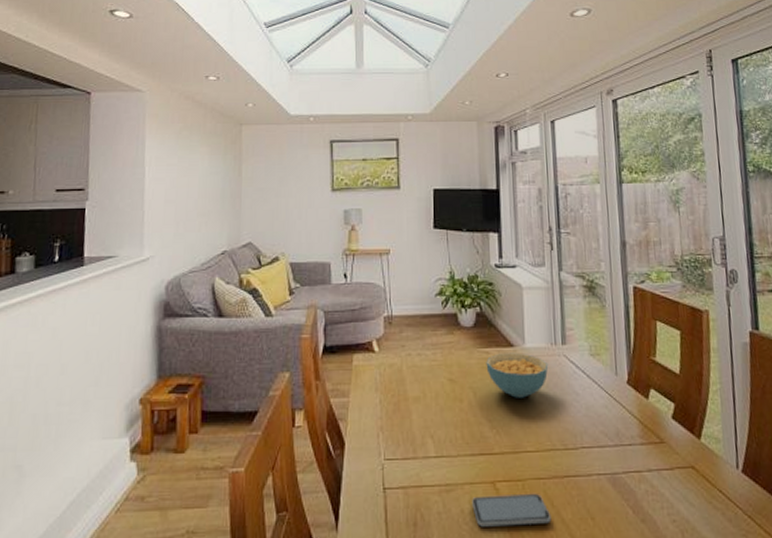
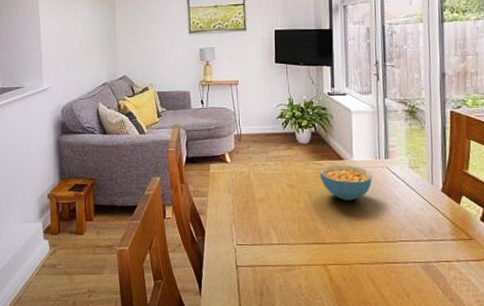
smartphone: present [472,493,552,527] -> none [307,274,373,299]

